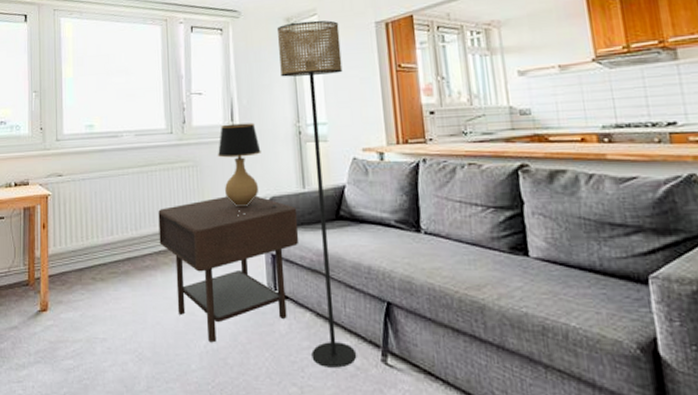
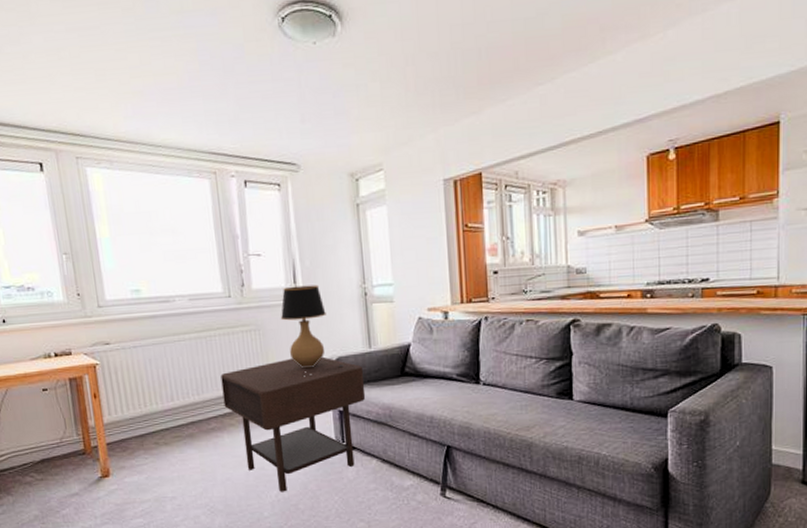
floor lamp: present [276,20,357,368] -> none [340,176,419,504]

